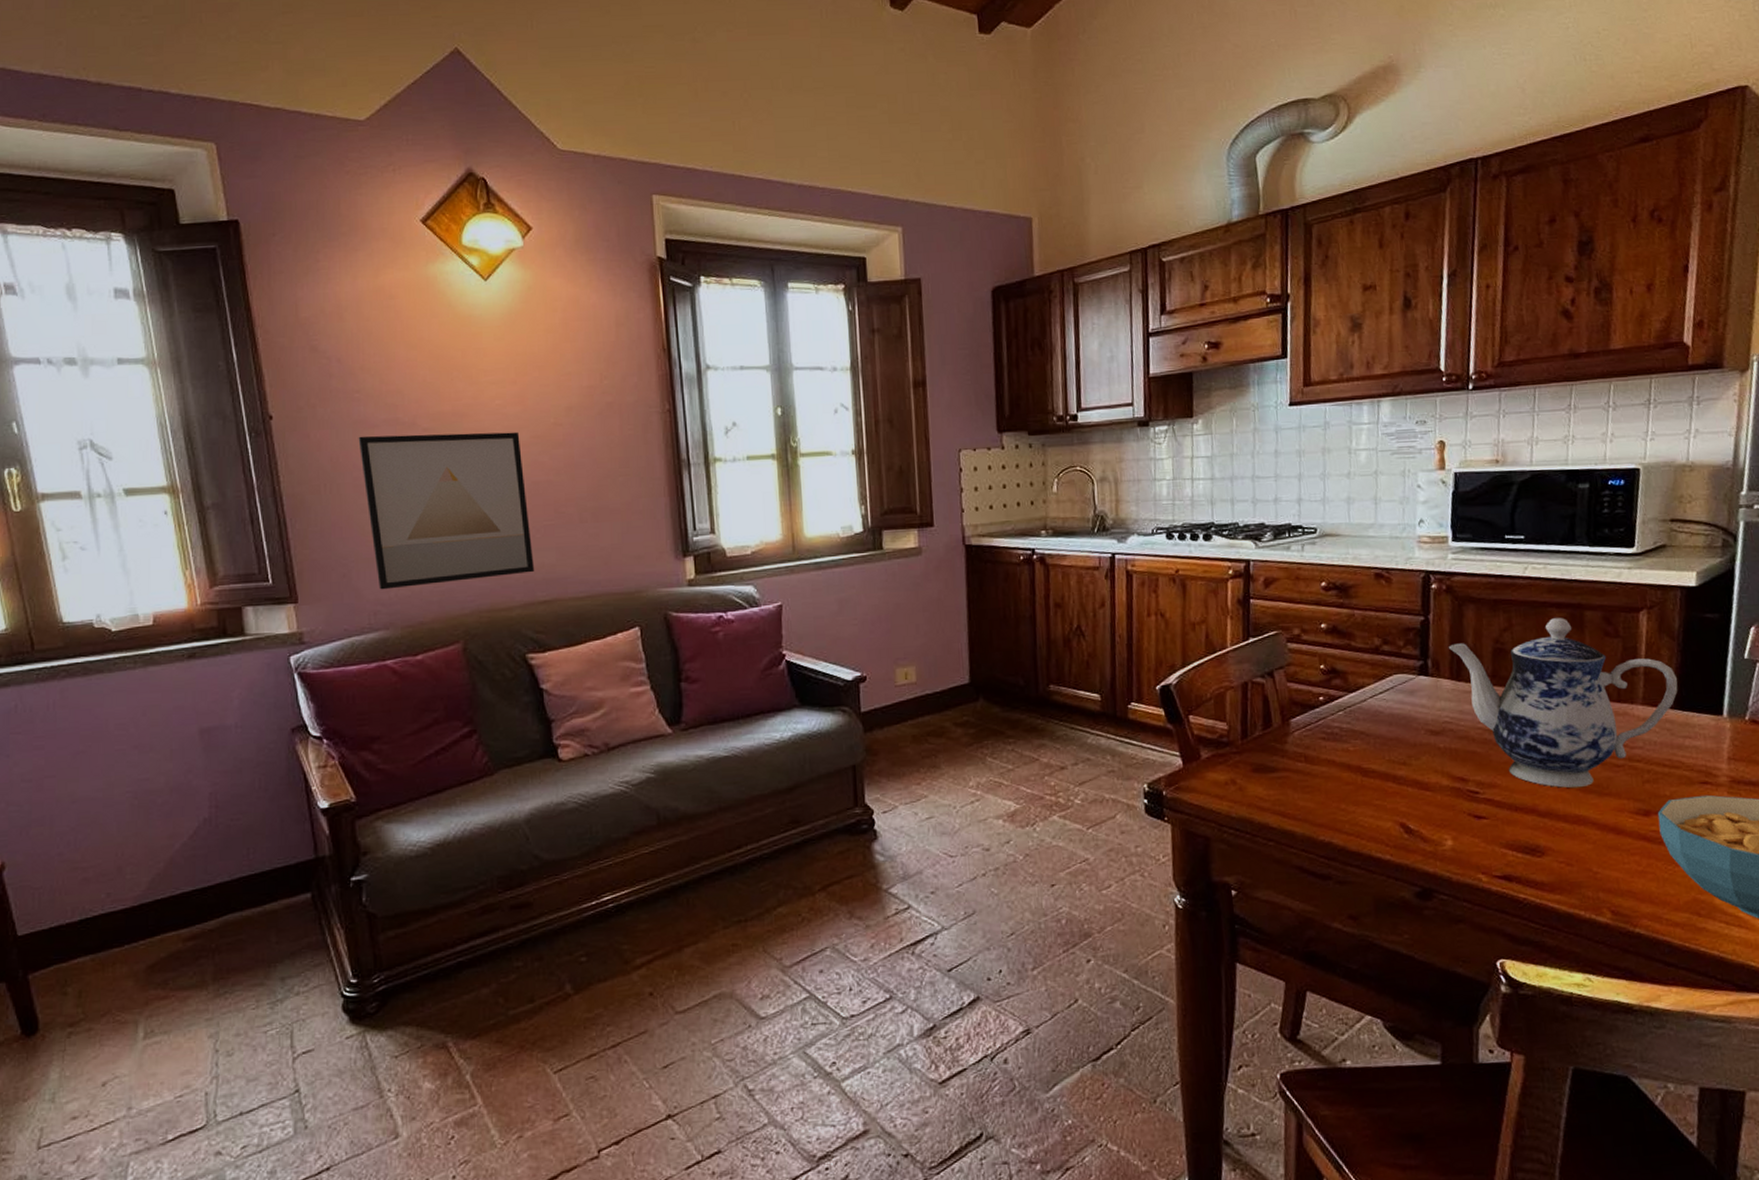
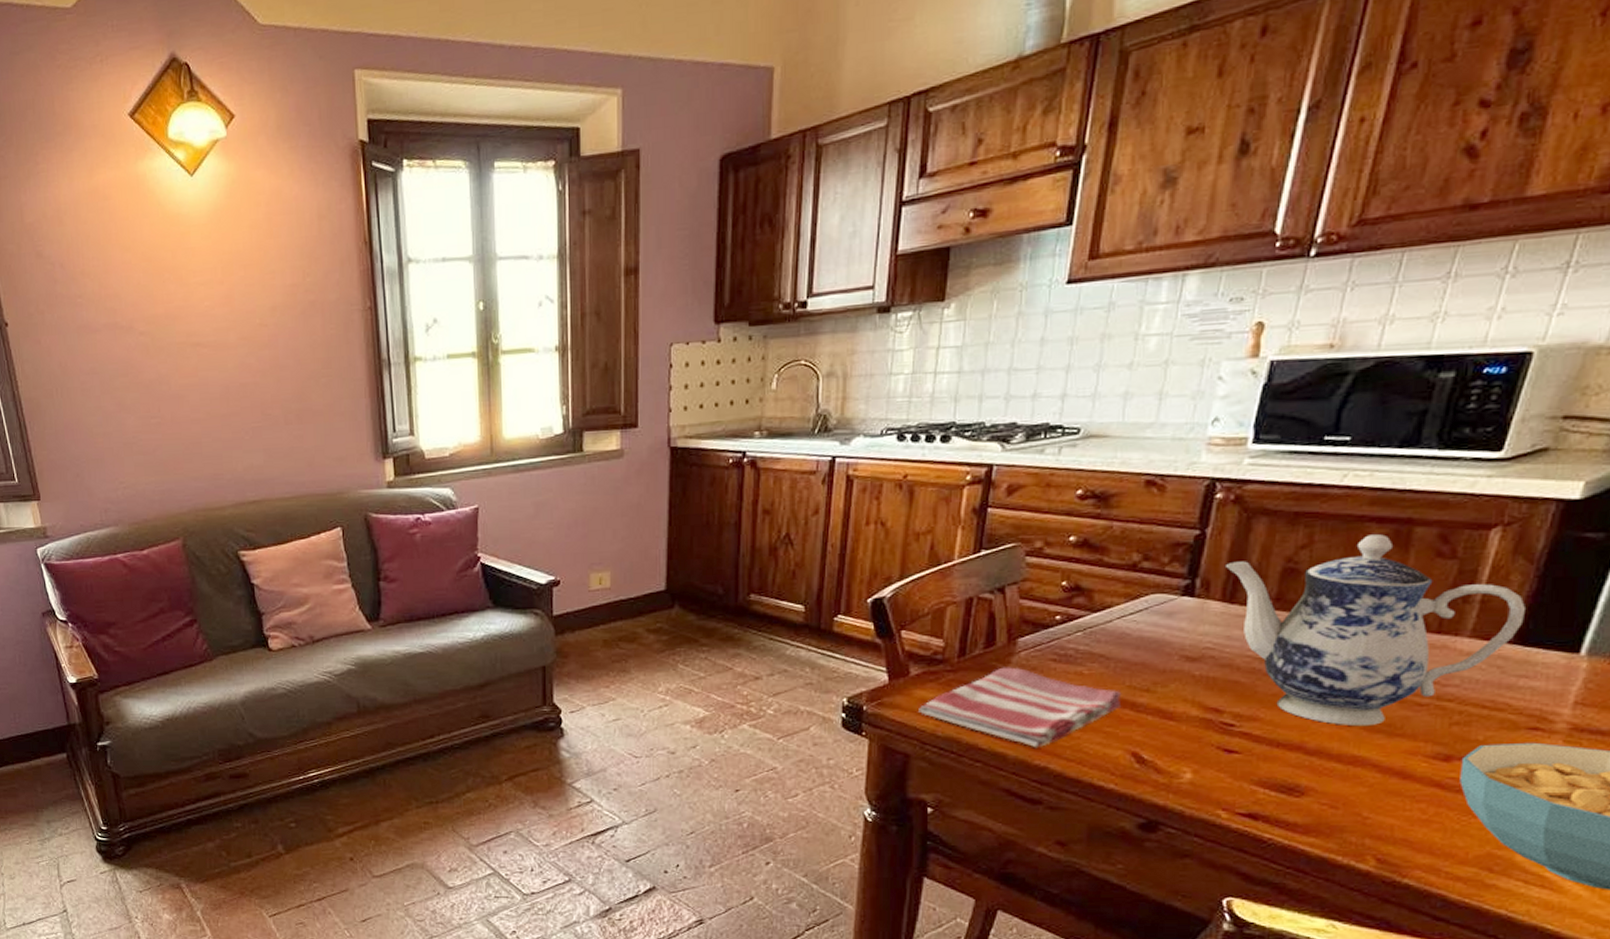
wall art: present [358,431,535,590] -> none [83,333,245,489]
dish towel: none [1212,746,1385,824] -> present [918,667,1122,748]

